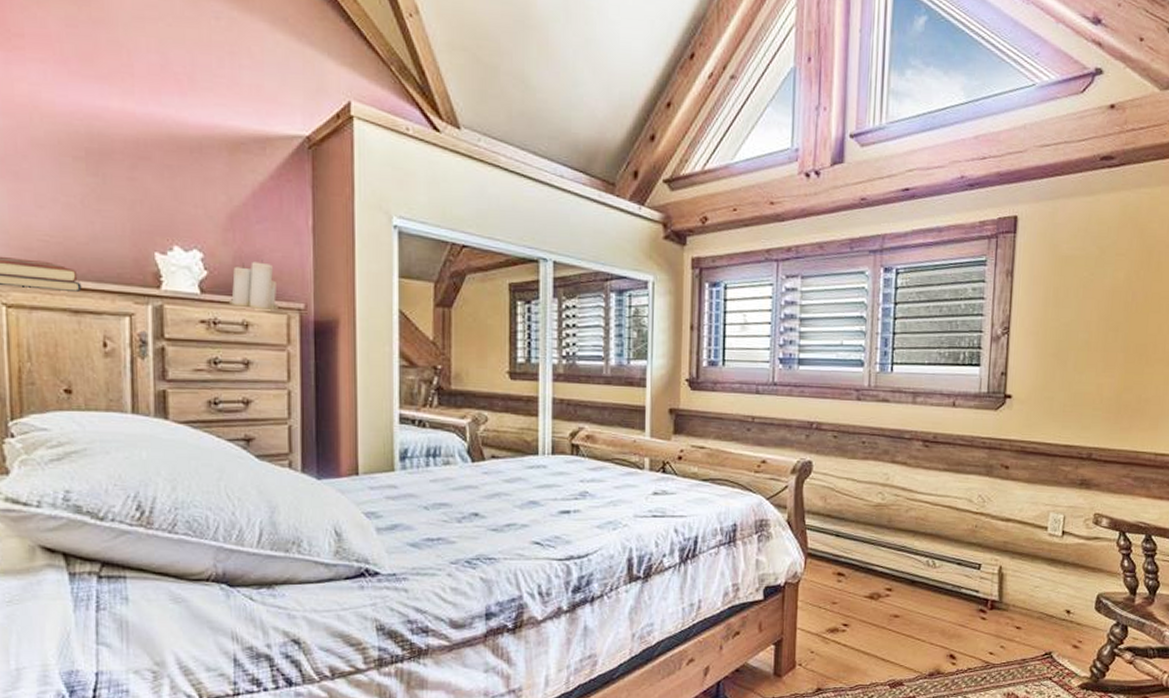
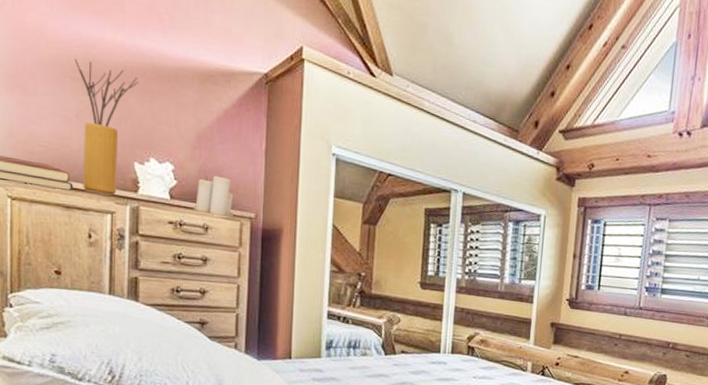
vase: none [76,133,156,294] -> present [74,58,139,196]

